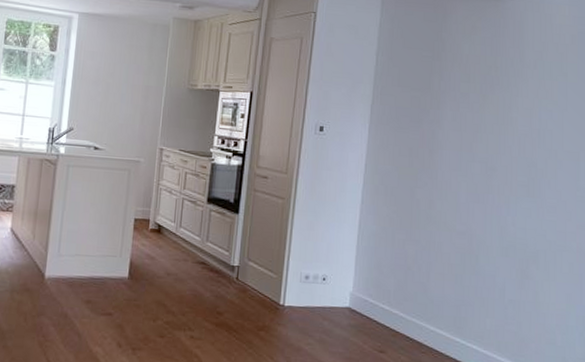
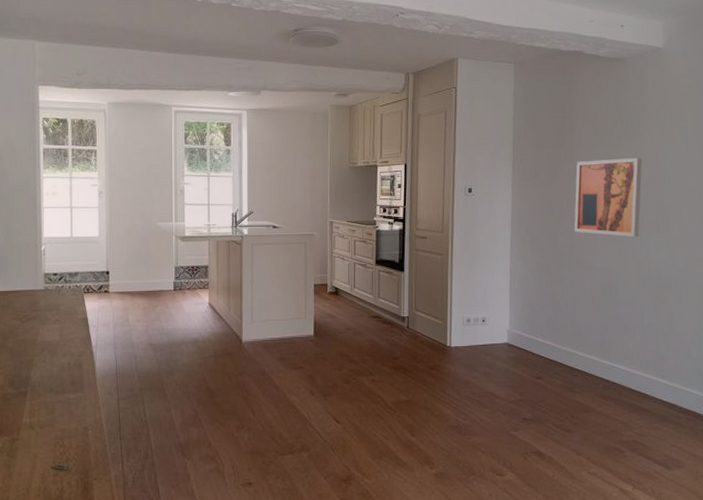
wall art: none [435,108,516,199] -> present [574,158,643,237]

